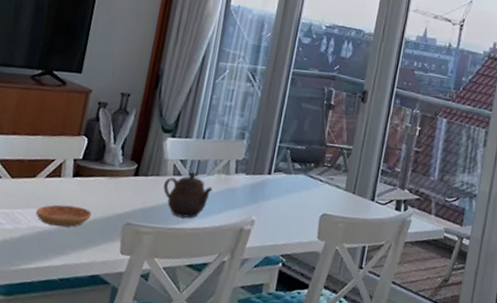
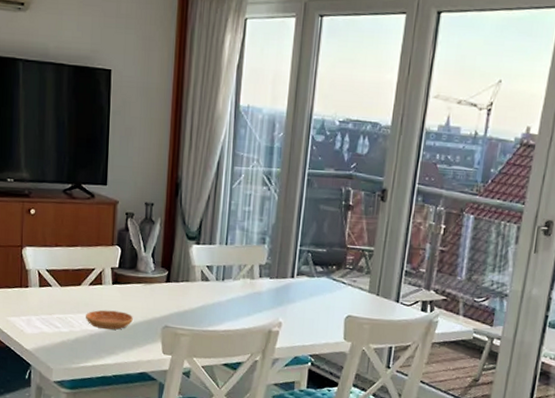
teapot: present [163,172,212,218] -> none [194,277,239,321]

